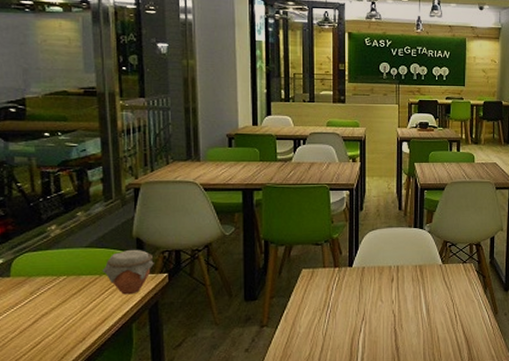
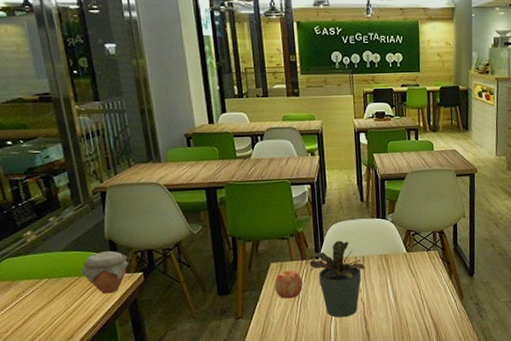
apple: none [304,277,334,308] -> present [274,270,303,299]
potted plant: none [342,249,399,330] -> present [309,240,365,318]

